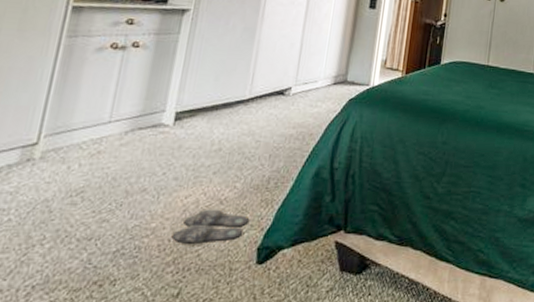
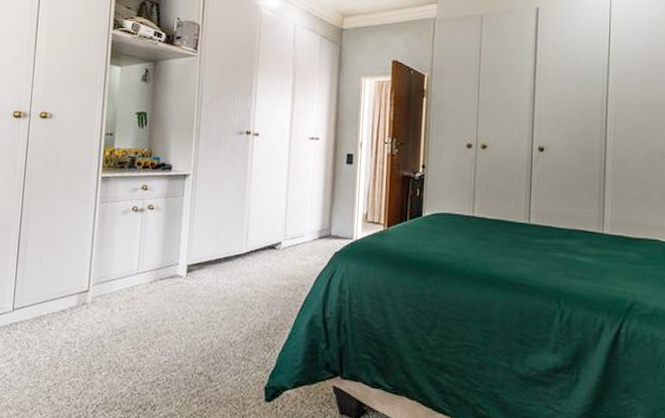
slippers: present [171,209,250,244] -> none [194,350,256,380]

